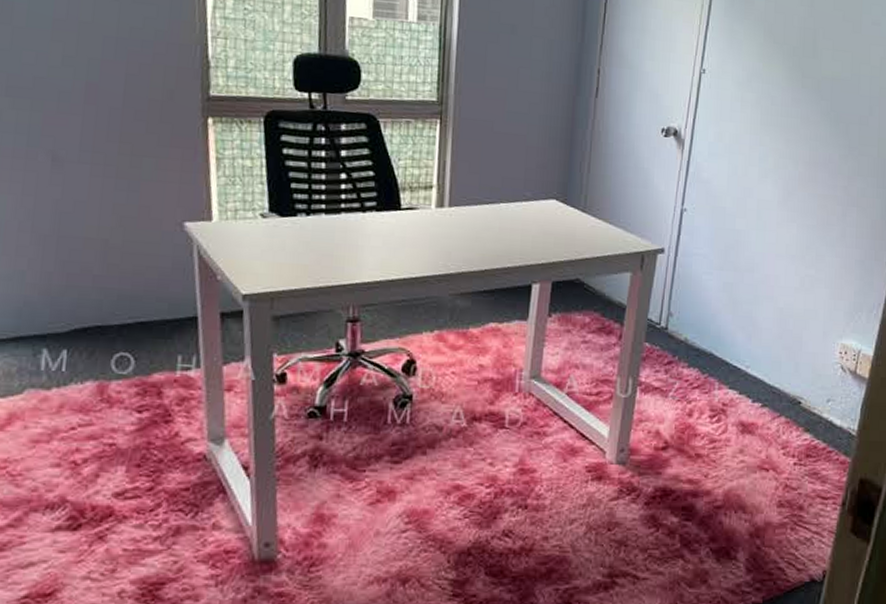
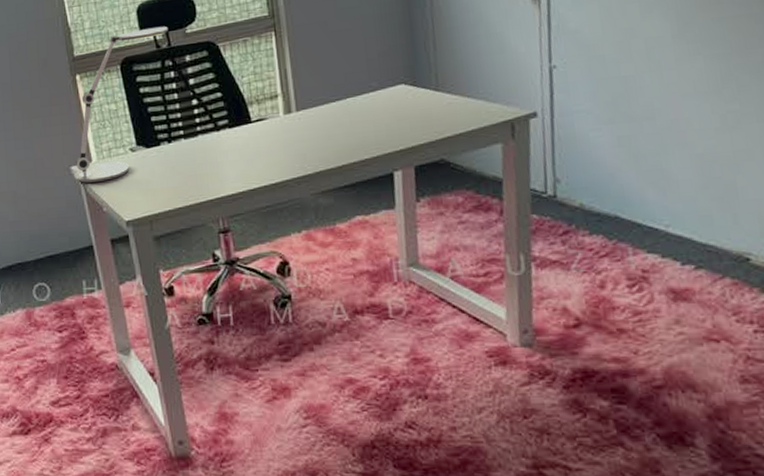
desk lamp: none [185,82,327,246] -> present [73,26,169,183]

